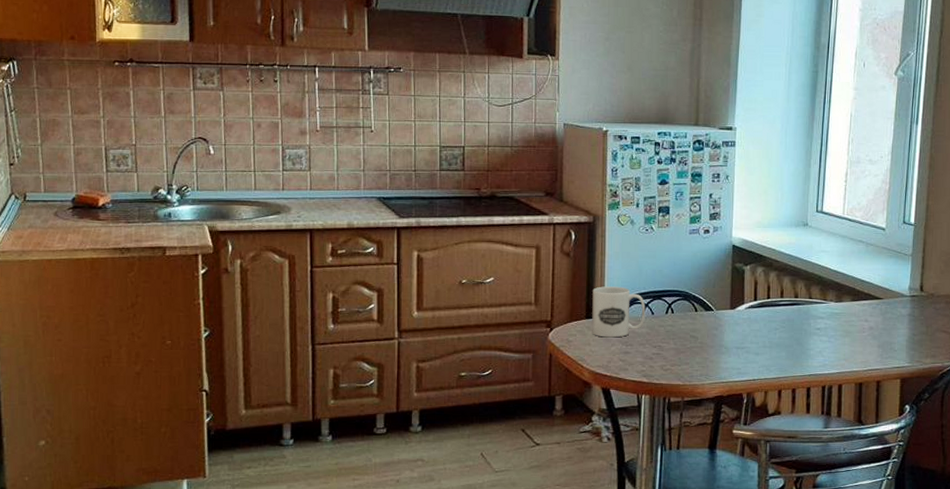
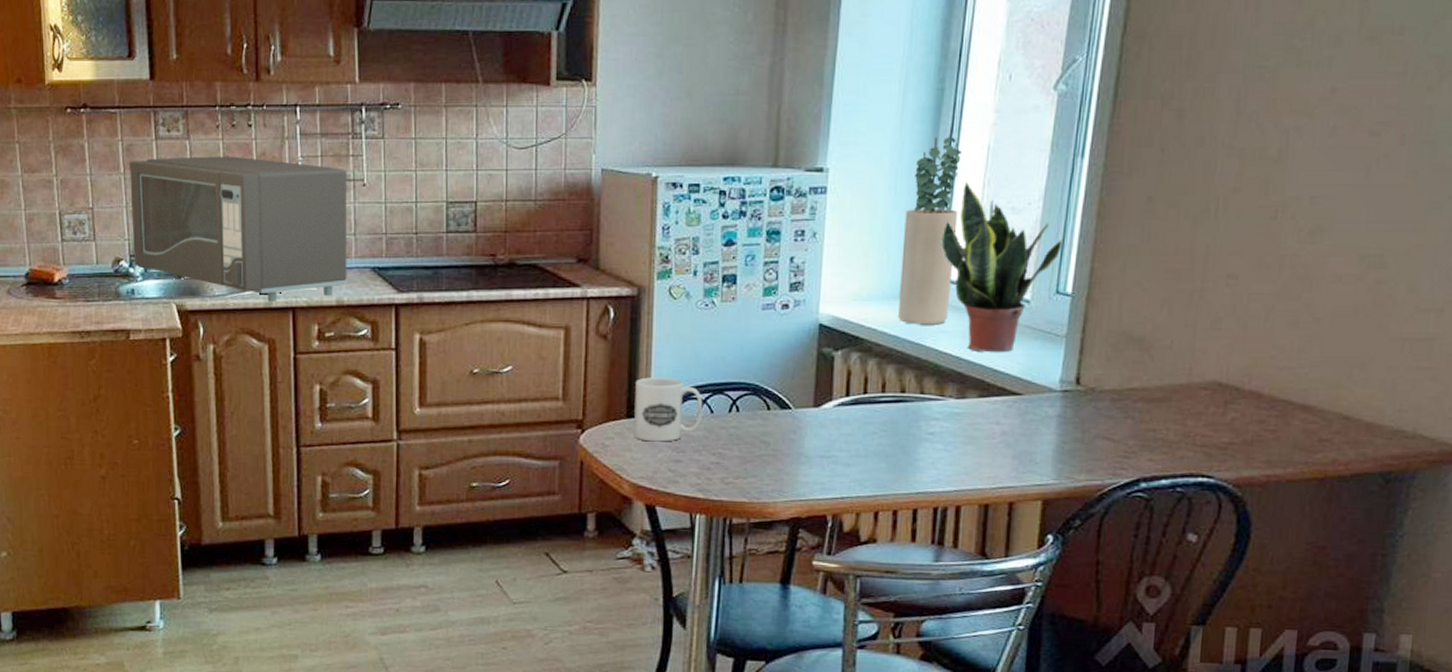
microwave: none [170,104,358,225] -> present [130,156,348,303]
vase: none [790,100,832,246] -> present [897,128,962,325]
potted plant: none [820,140,906,268] -> present [941,182,1063,353]

